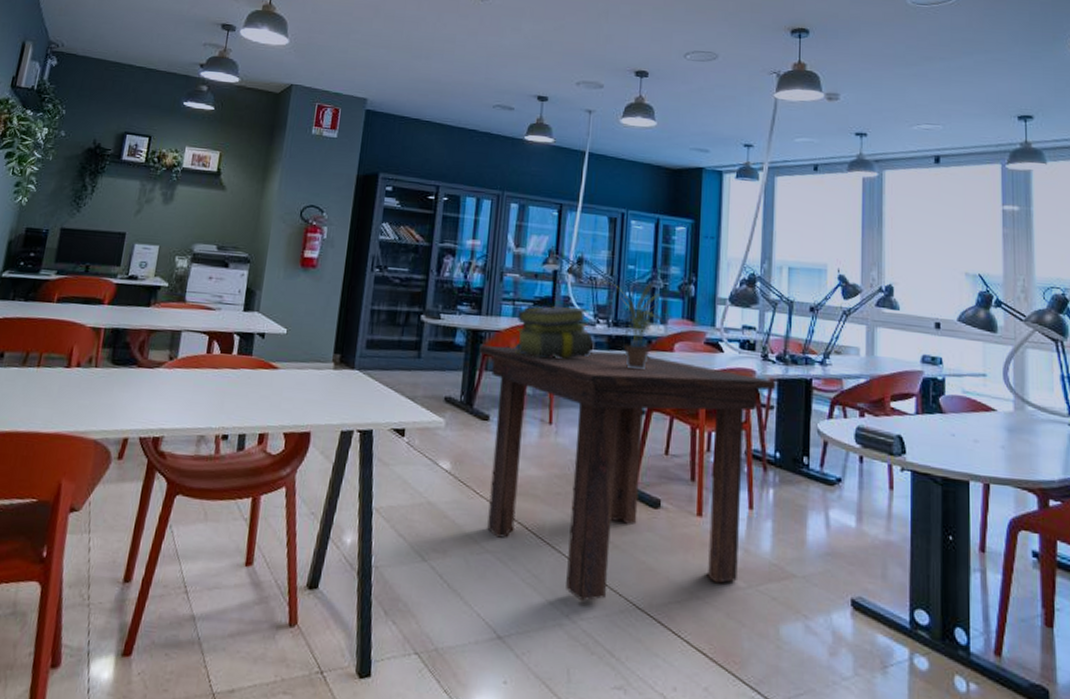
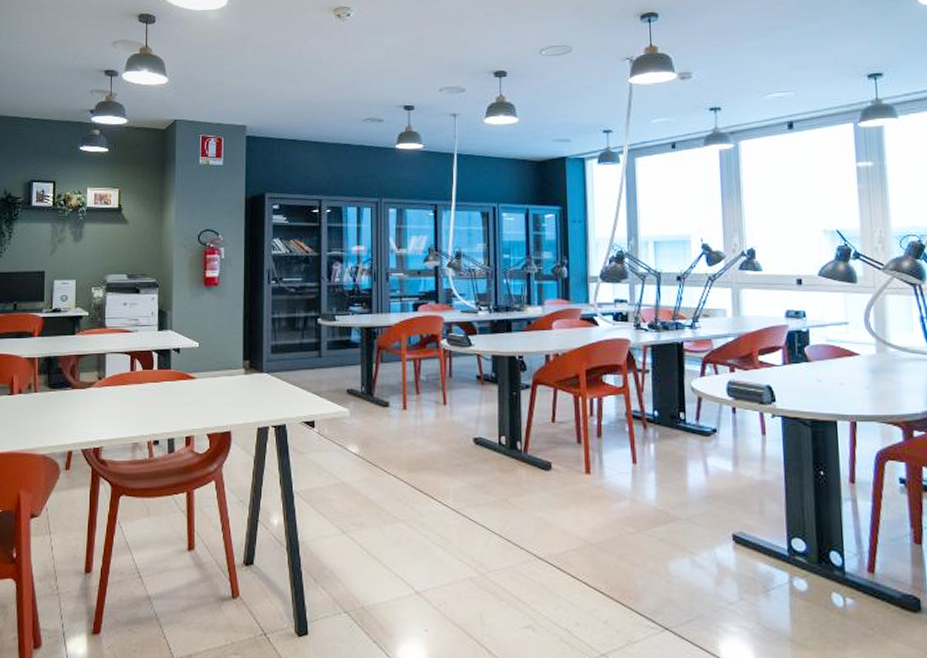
dining table: present [479,345,775,602] -> none [374,335,649,557]
stack of books: present [515,305,593,359] -> none [405,298,477,347]
potted plant: present [602,280,668,371] -> none [481,268,543,349]

